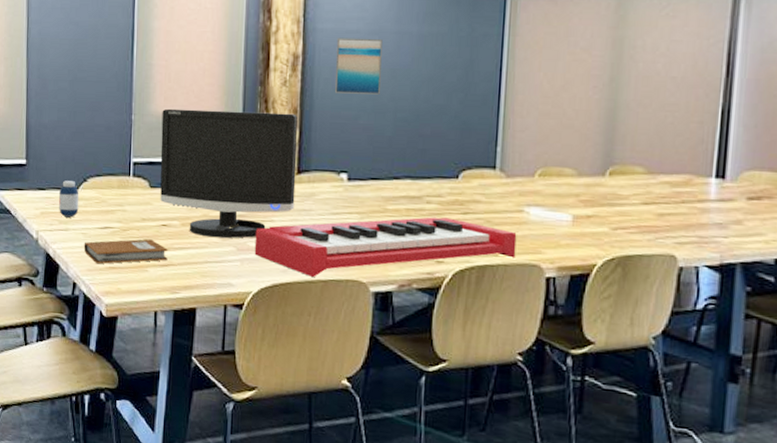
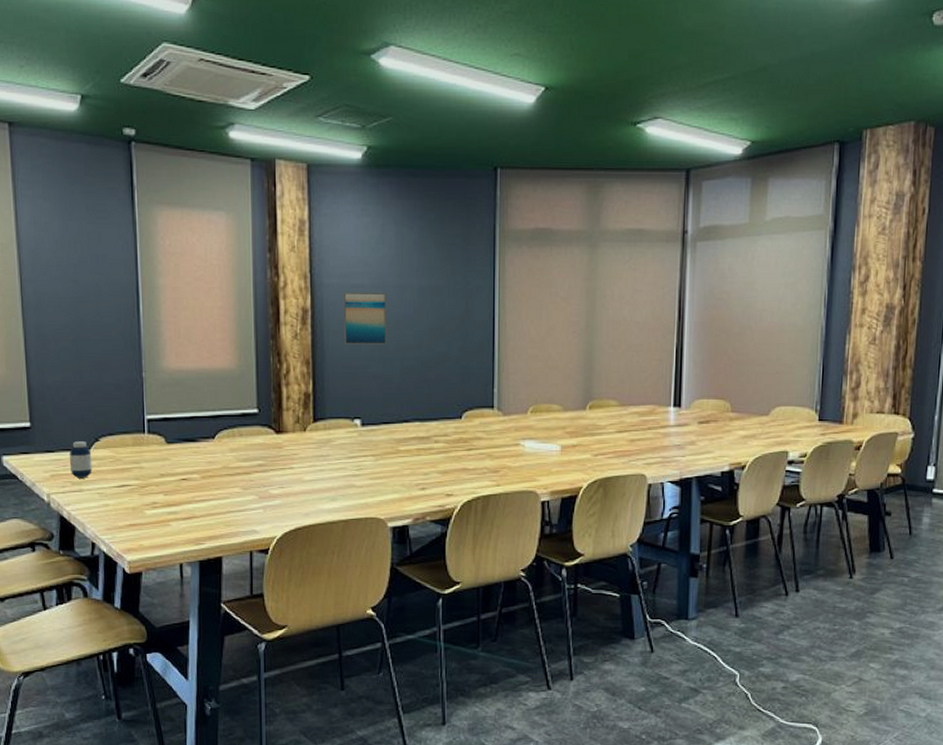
notebook: present [83,239,168,264] -> none [100,494,190,523]
monitor: present [160,108,298,238] -> none [174,364,313,488]
keyboard: present [254,217,517,277] -> none [276,455,515,517]

